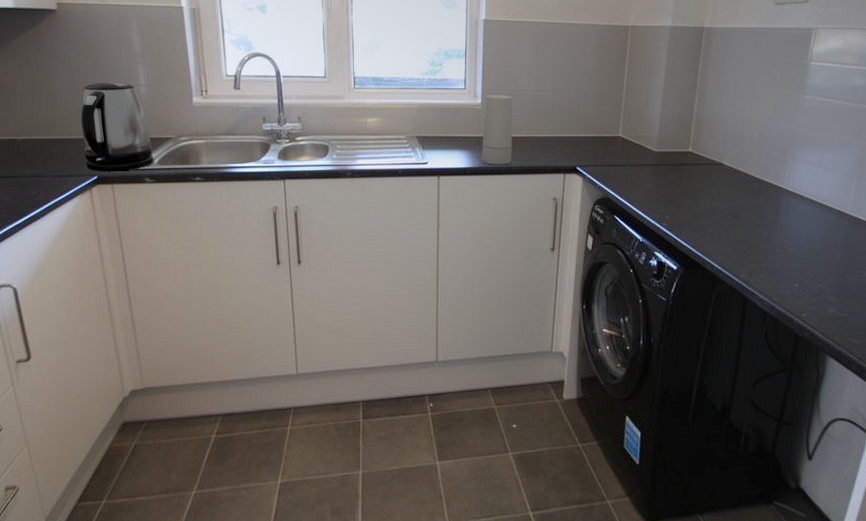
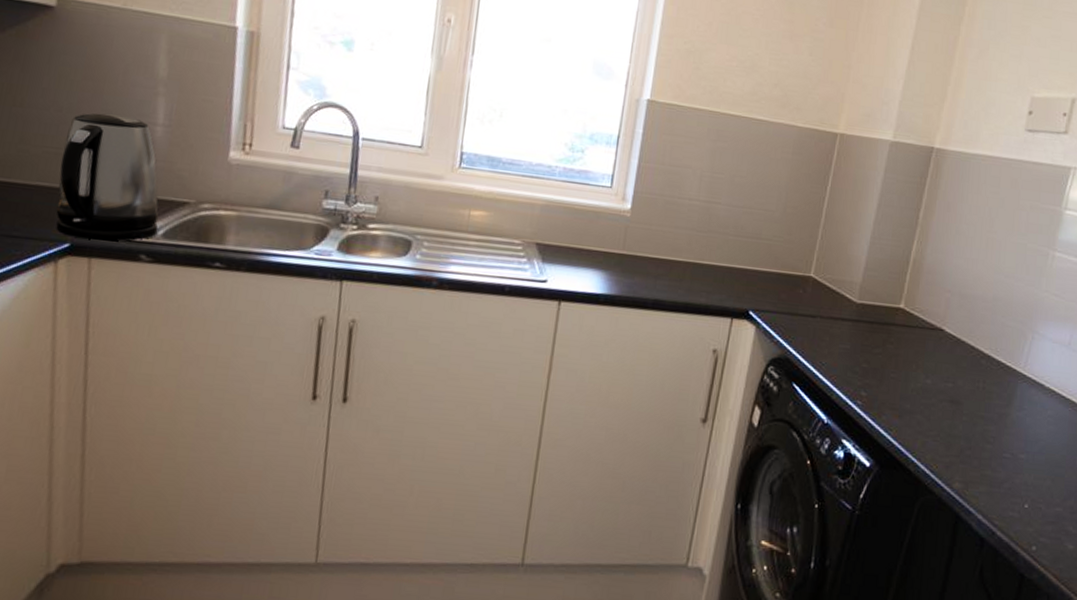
canister: present [481,94,513,165] -> none [621,199,674,297]

